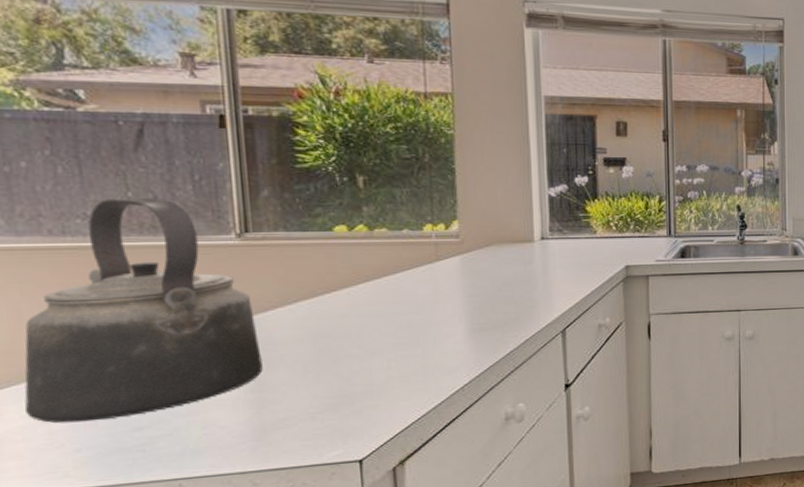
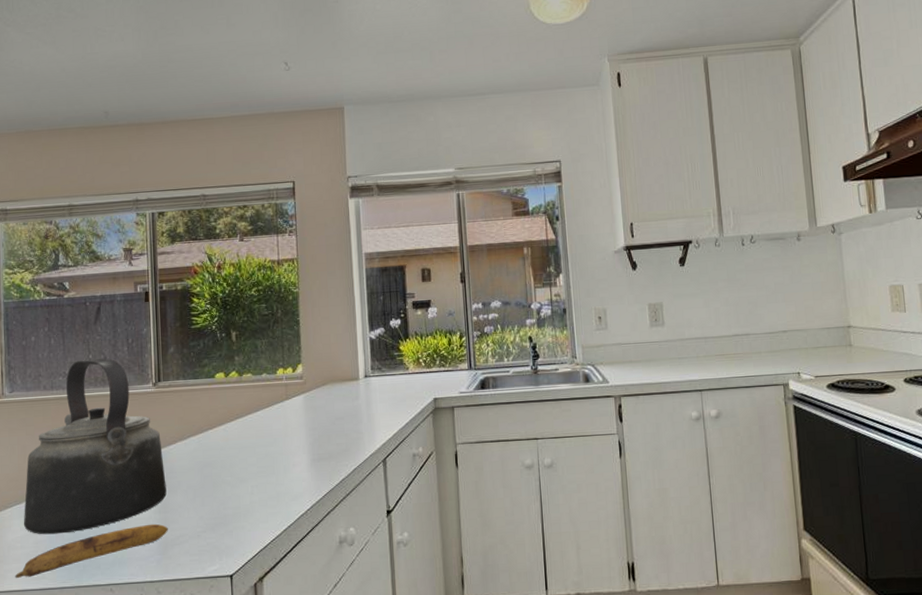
banana: none [15,405,267,480] -> present [15,523,168,579]

